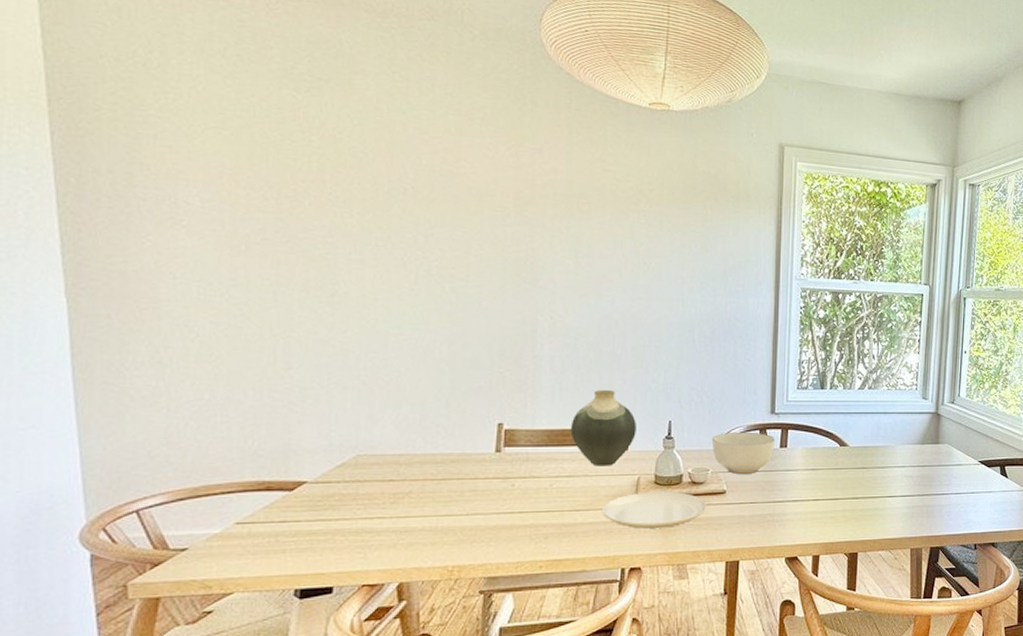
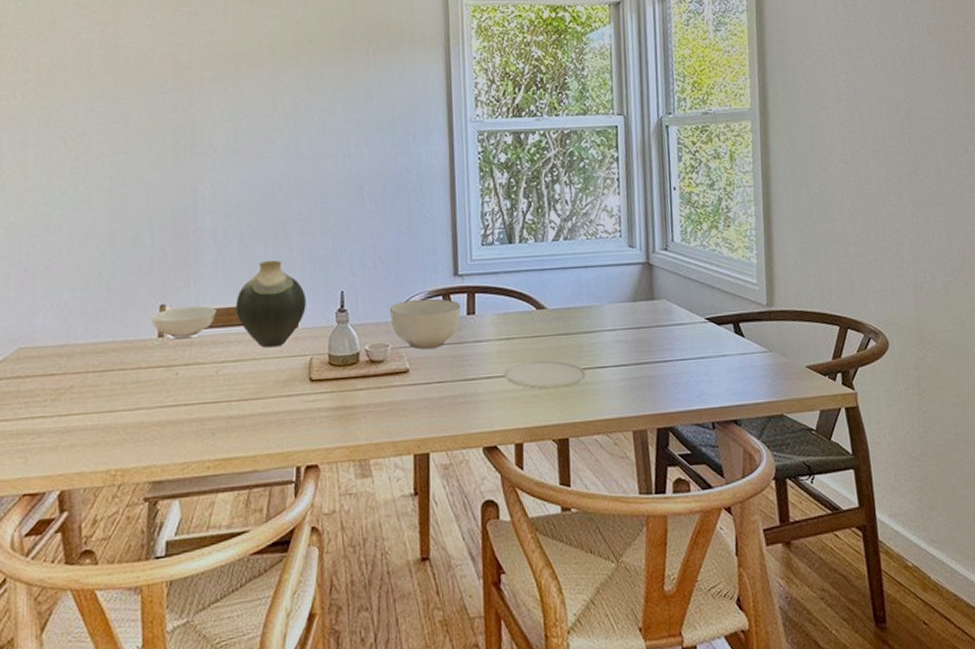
bowl: none [489,426,552,455] -> present [151,306,217,339]
plate: present [601,491,707,529] -> none [272,372,389,419]
plate: none [807,488,877,513] -> present [503,360,586,390]

